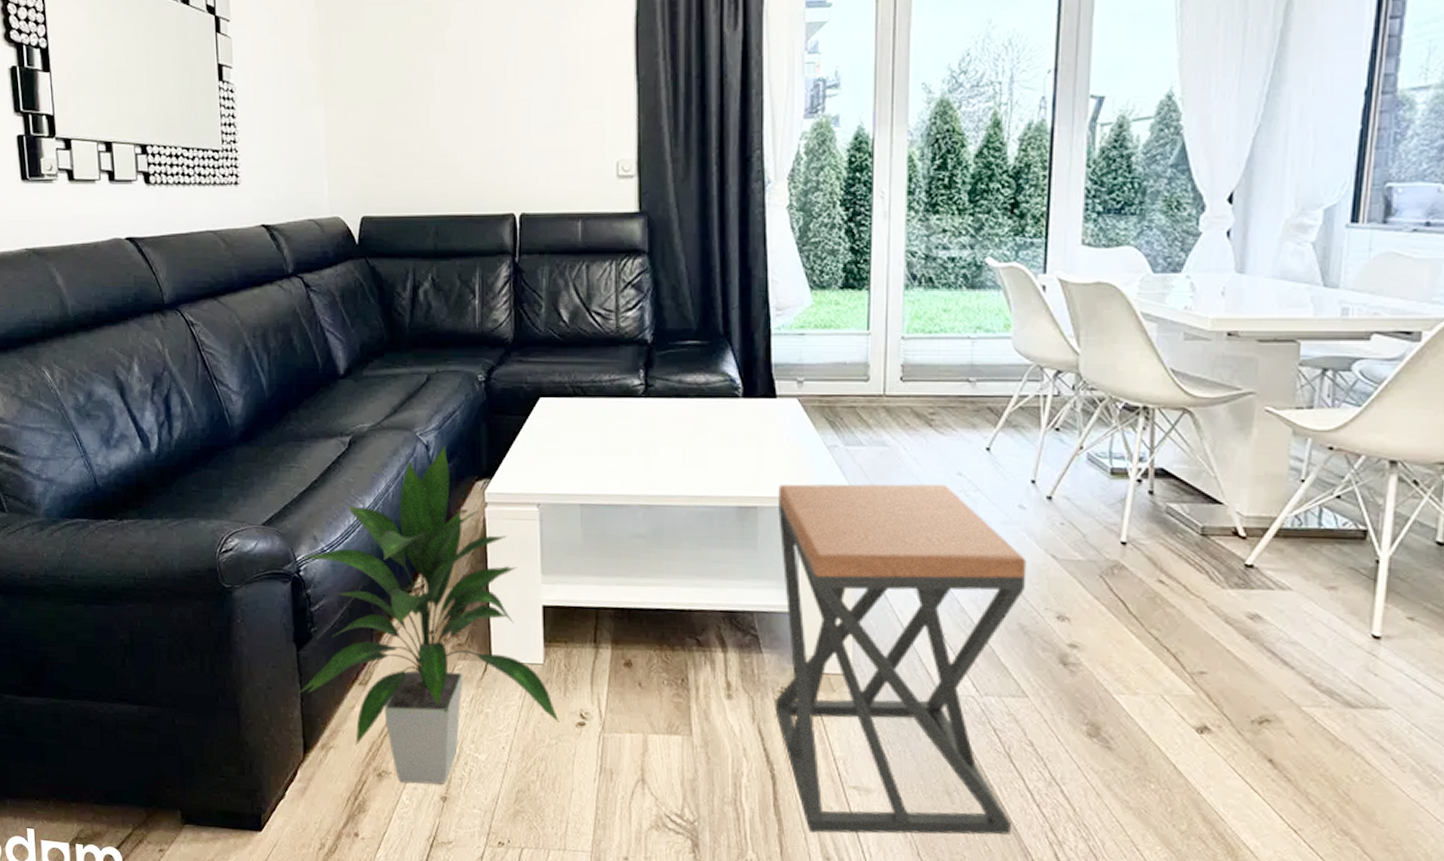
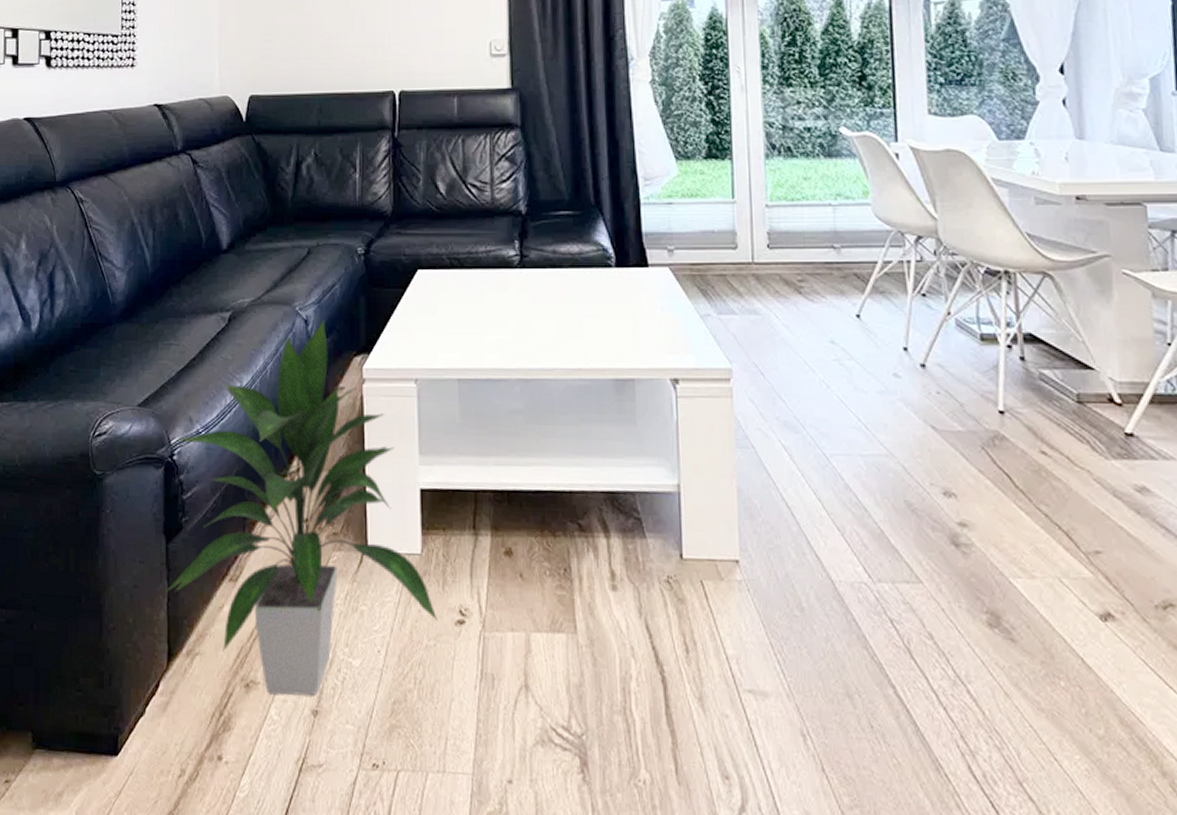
stool: present [775,484,1027,835] -> none [655,352,919,746]

